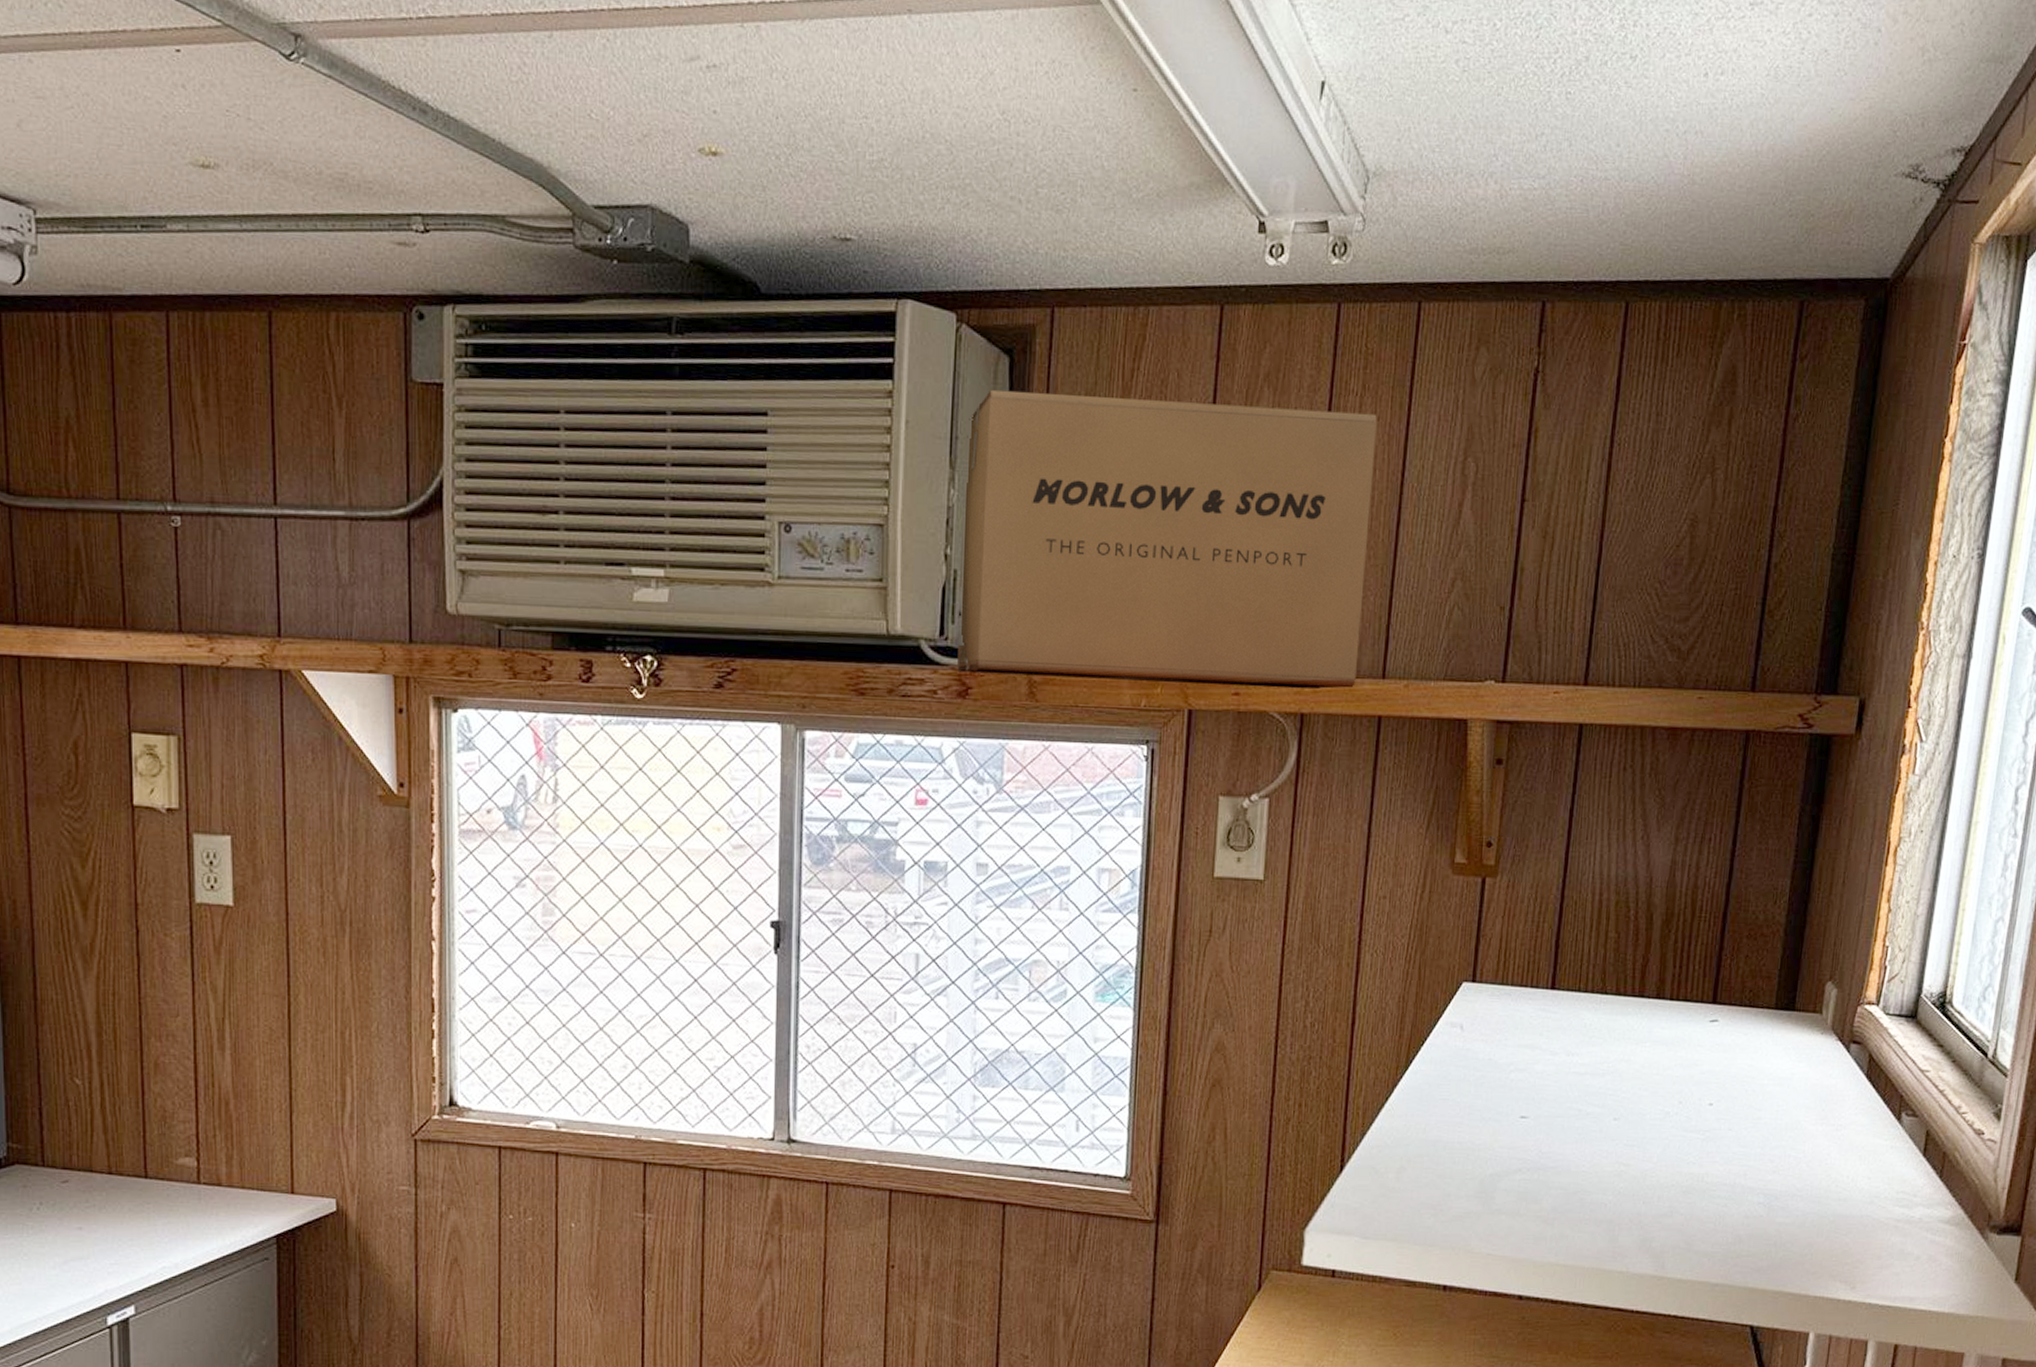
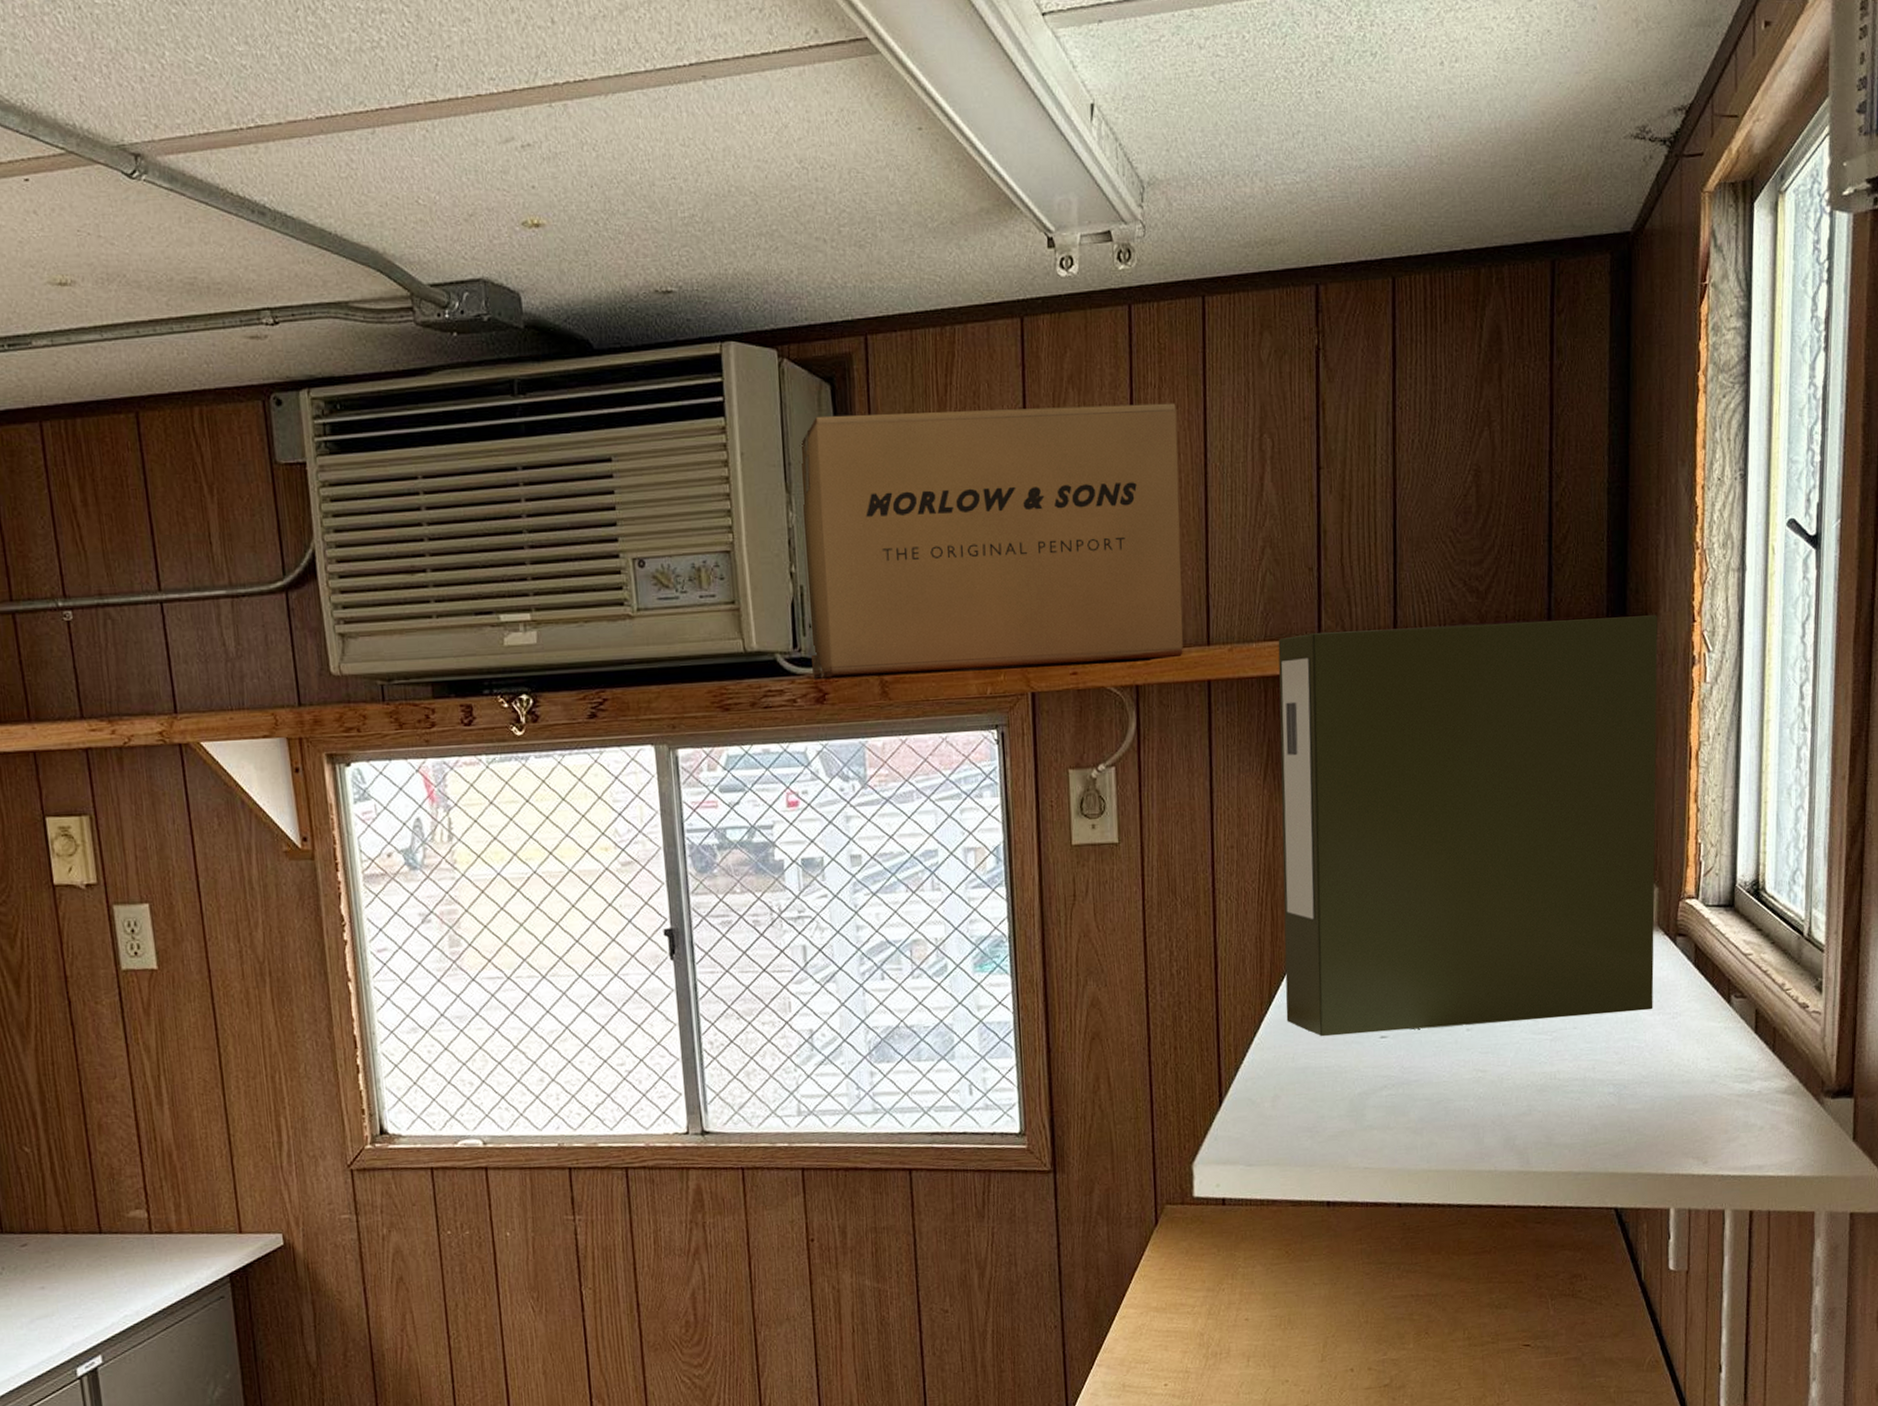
binder: none [1422,677,1870,1119] -> present [1278,615,1658,1037]

